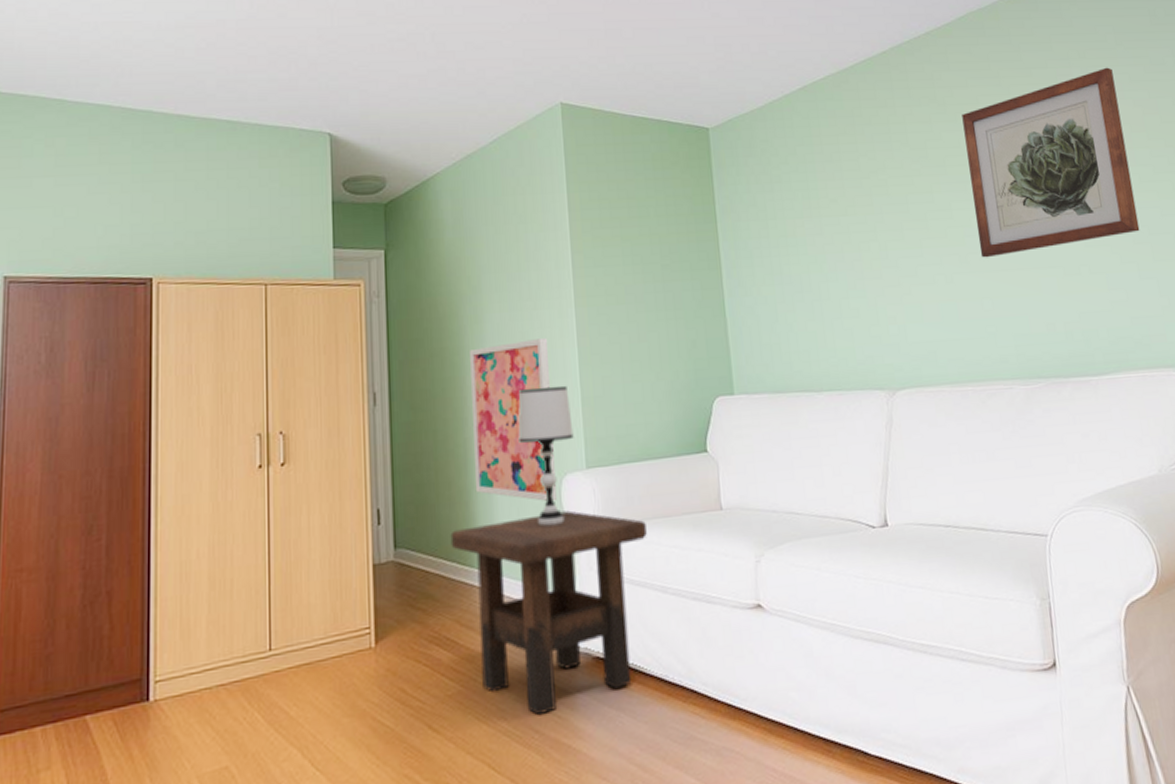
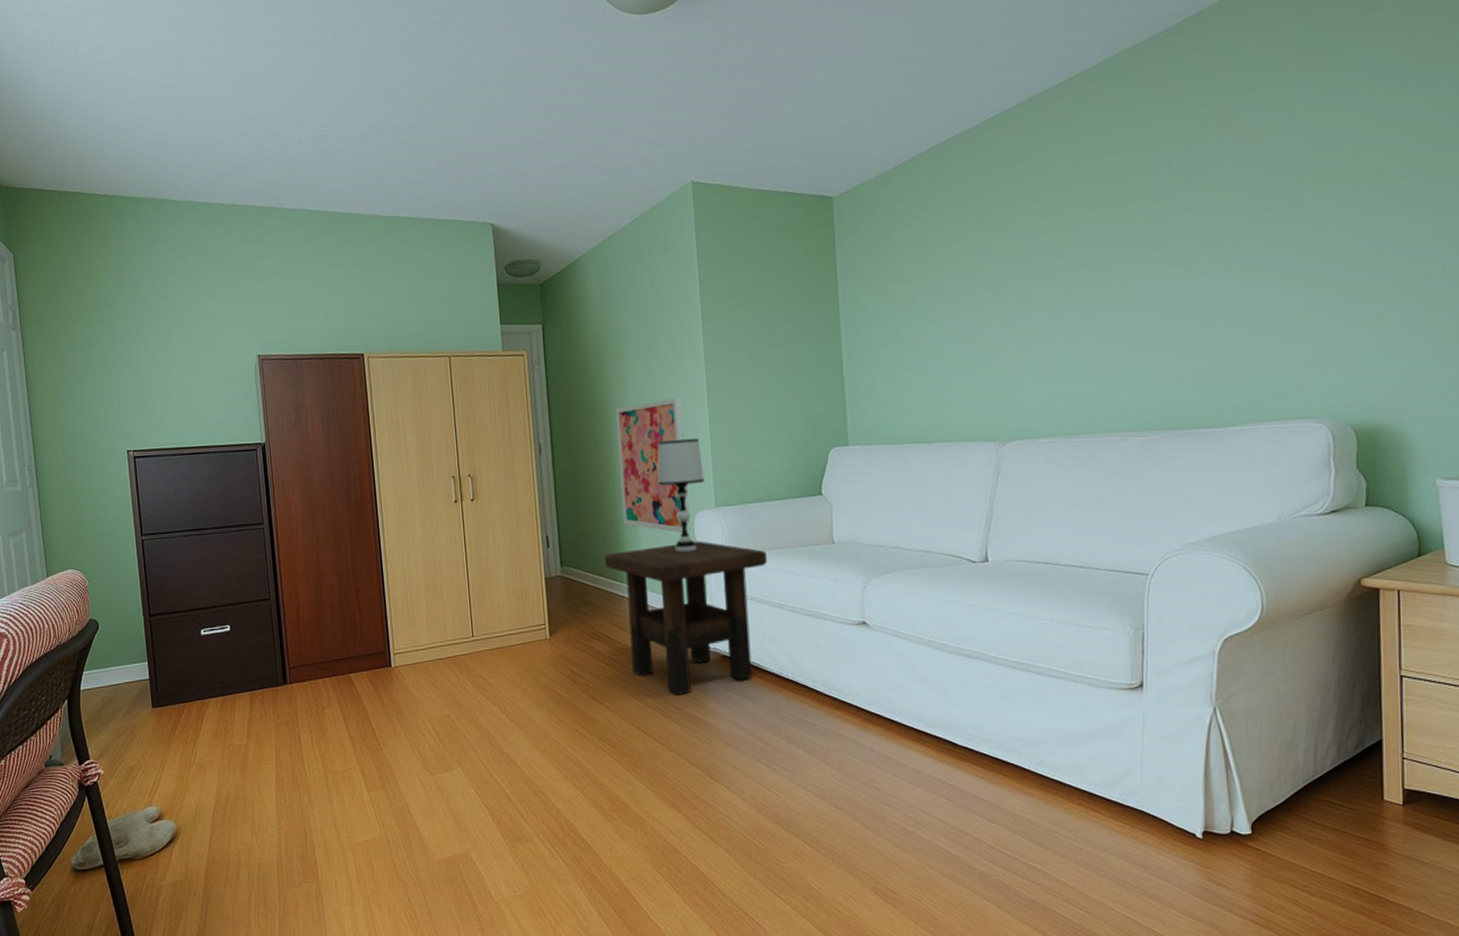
wall art: present [962,67,1140,258] -> none [1101,99,1294,314]

